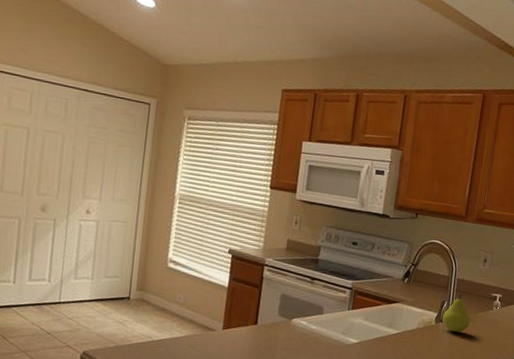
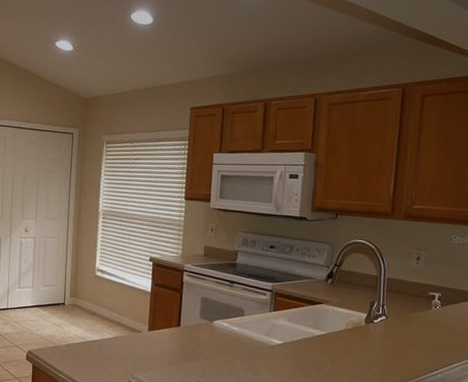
fruit: present [442,293,471,332] -> none [372,293,406,333]

